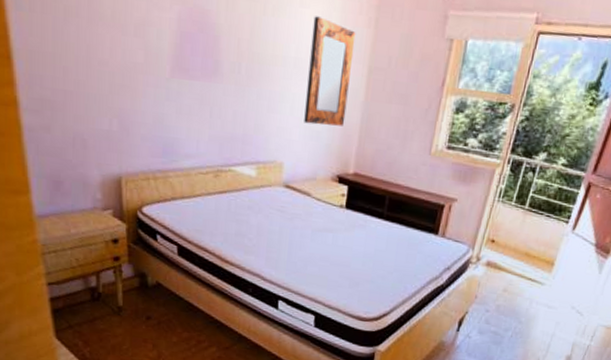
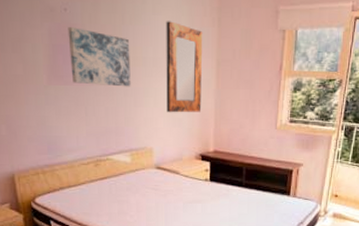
wall art: none [198,13,270,89] -> present [68,27,131,87]

